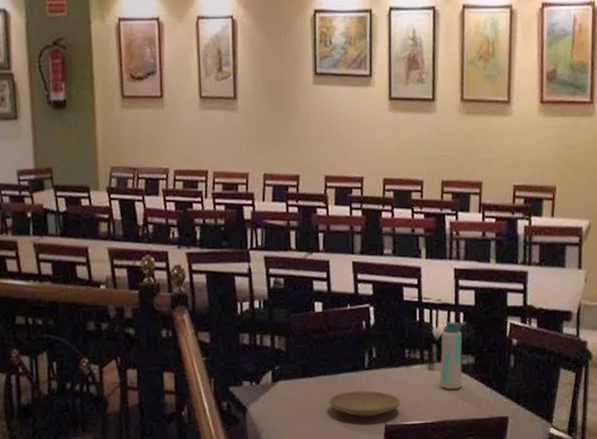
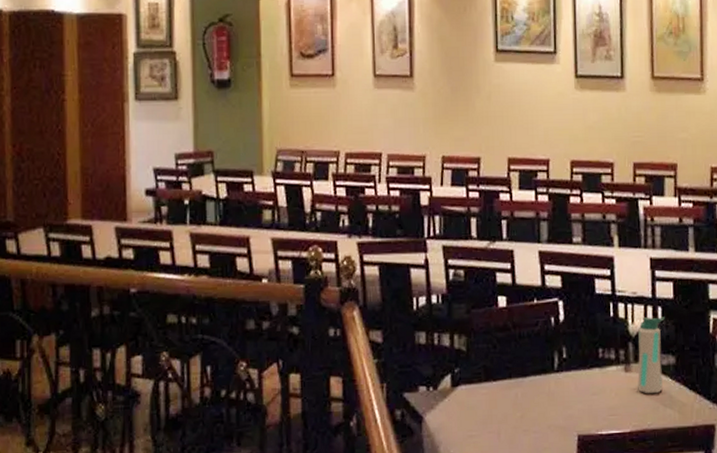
plate: present [329,391,401,417] -> none [515,396,595,427]

